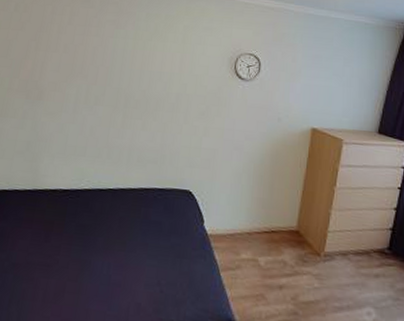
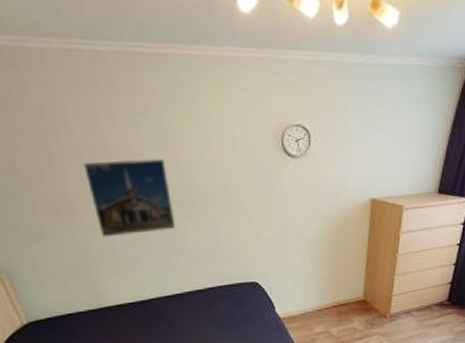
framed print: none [58,58,131,126] -> present [83,158,176,238]

